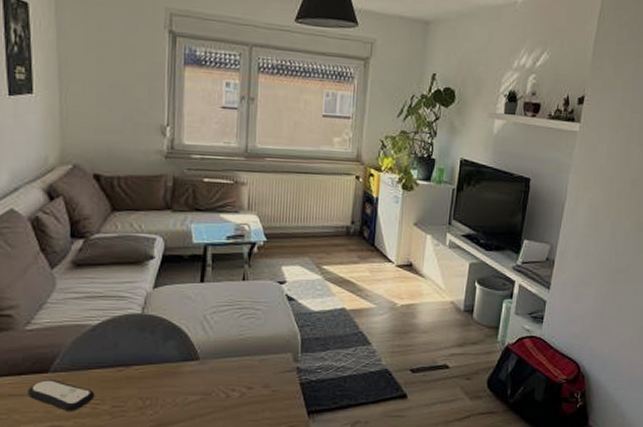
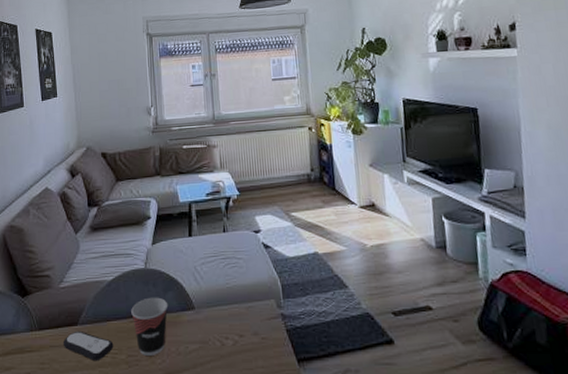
cup: none [120,345,168,406] -> present [131,297,168,355]

